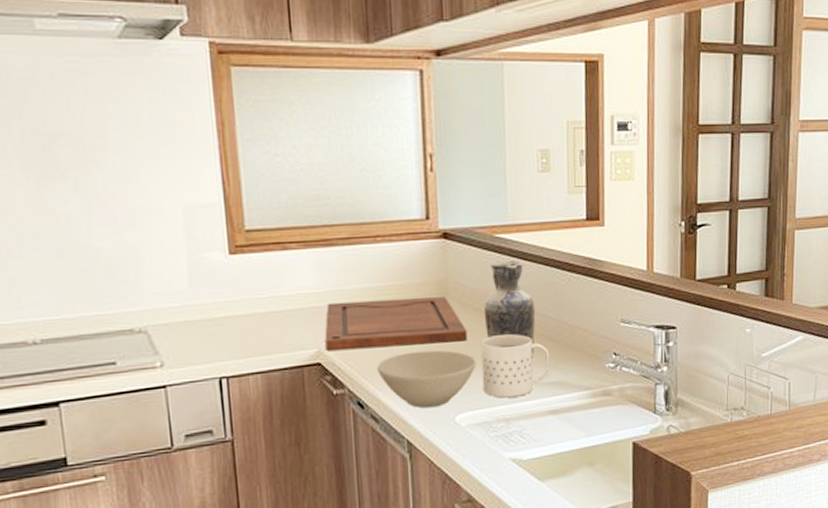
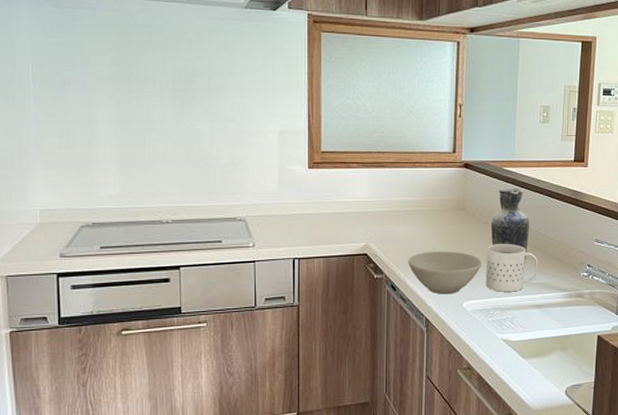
cutting board: present [325,297,468,350] -> none [371,209,477,246]

